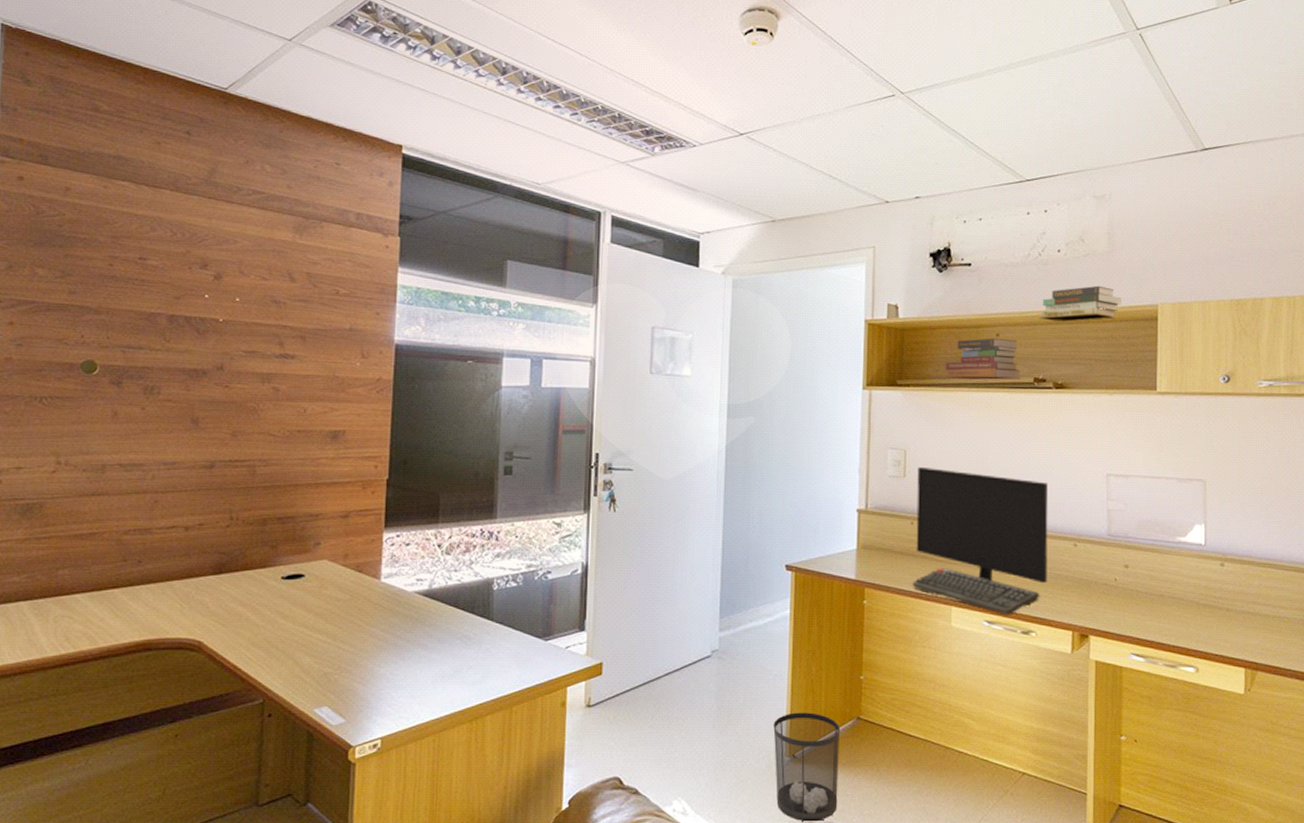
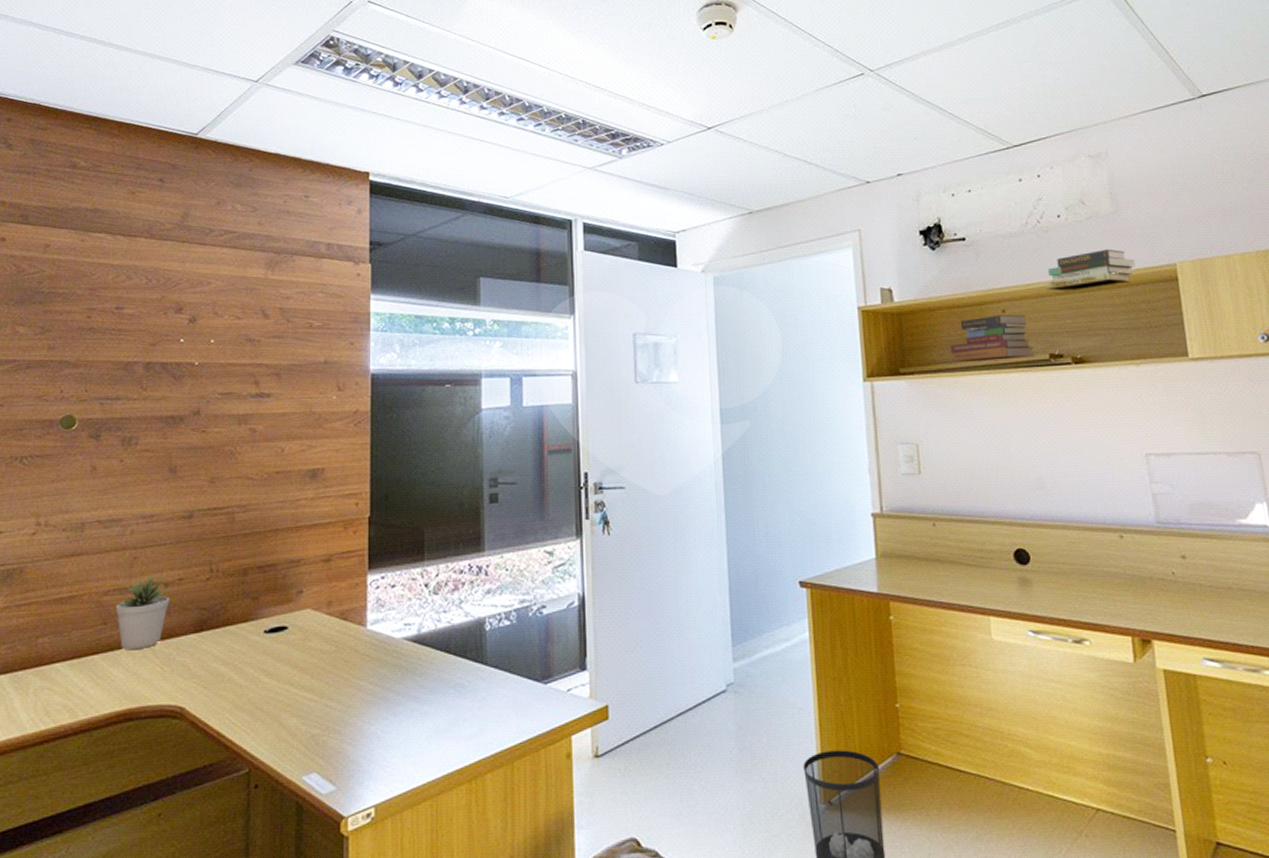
potted plant: none [135,517,191,587] -> present [115,572,171,651]
computer keyboard: present [912,568,1039,615] -> none [942,573,1088,622]
monitor: present [916,466,1049,584] -> none [933,460,1095,584]

